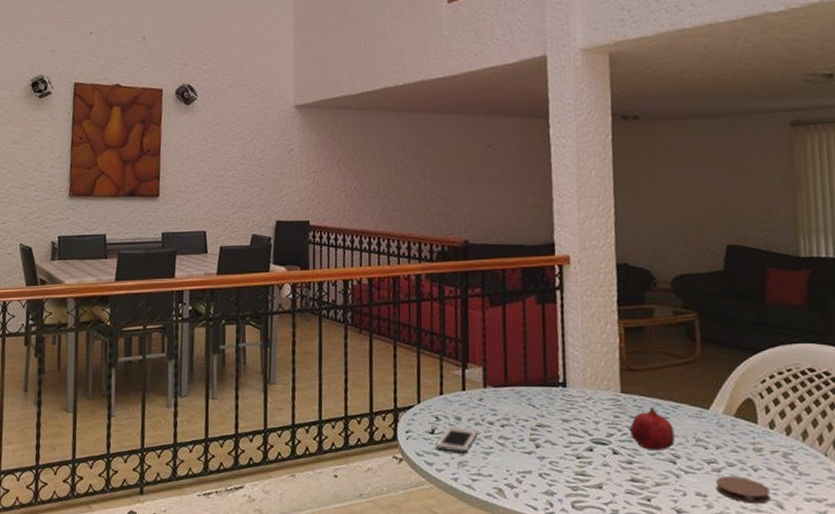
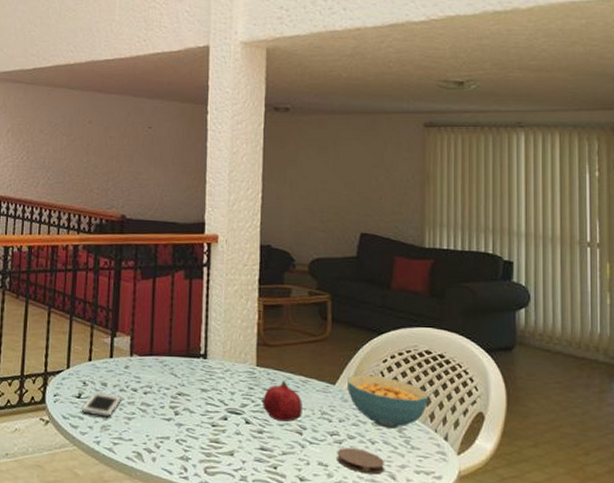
cereal bowl: none [722,397,815,454] -> present [347,374,429,428]

